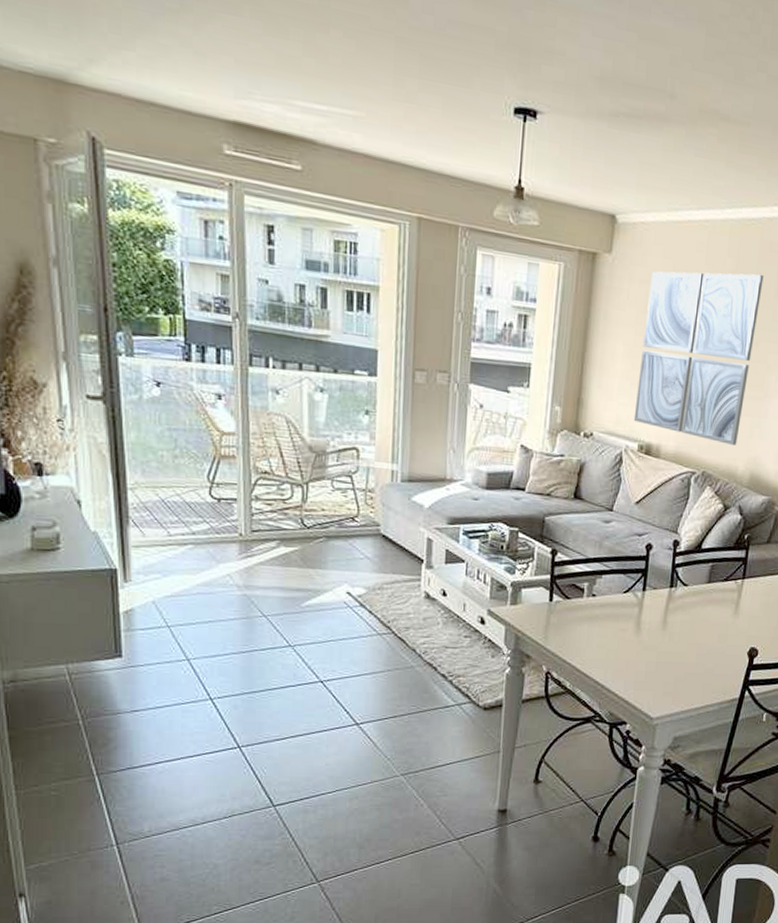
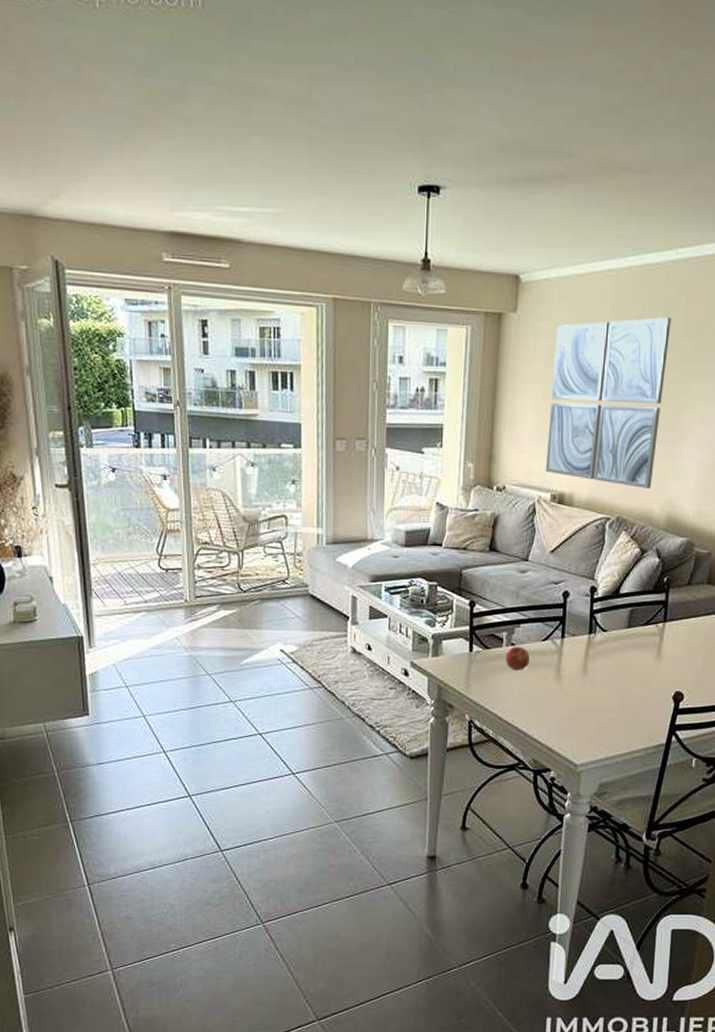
apple: none [585,597,610,622] -> present [505,646,530,671]

